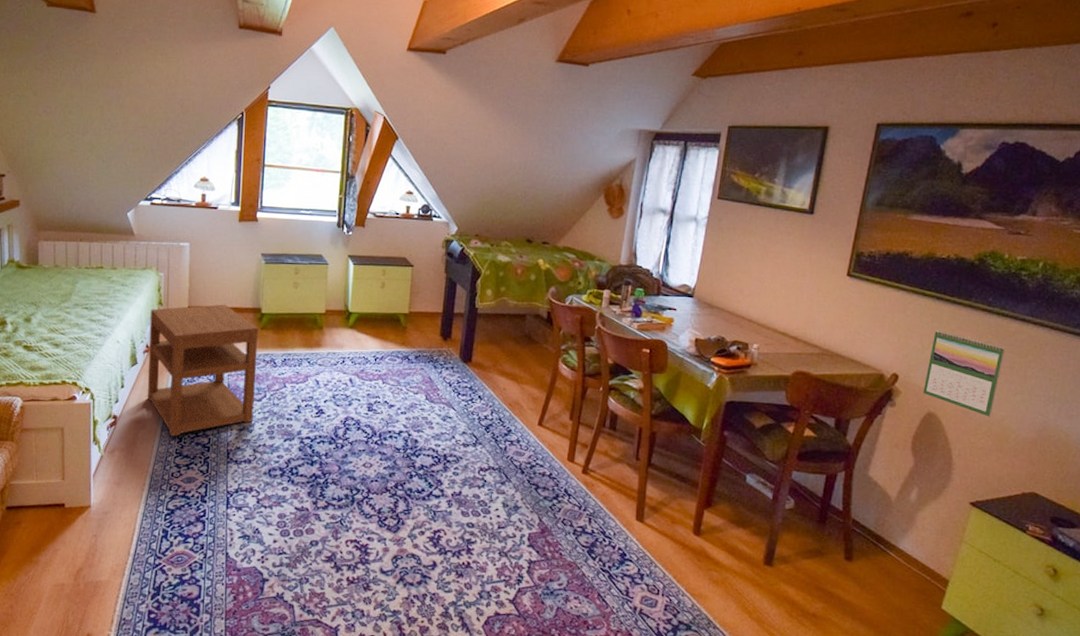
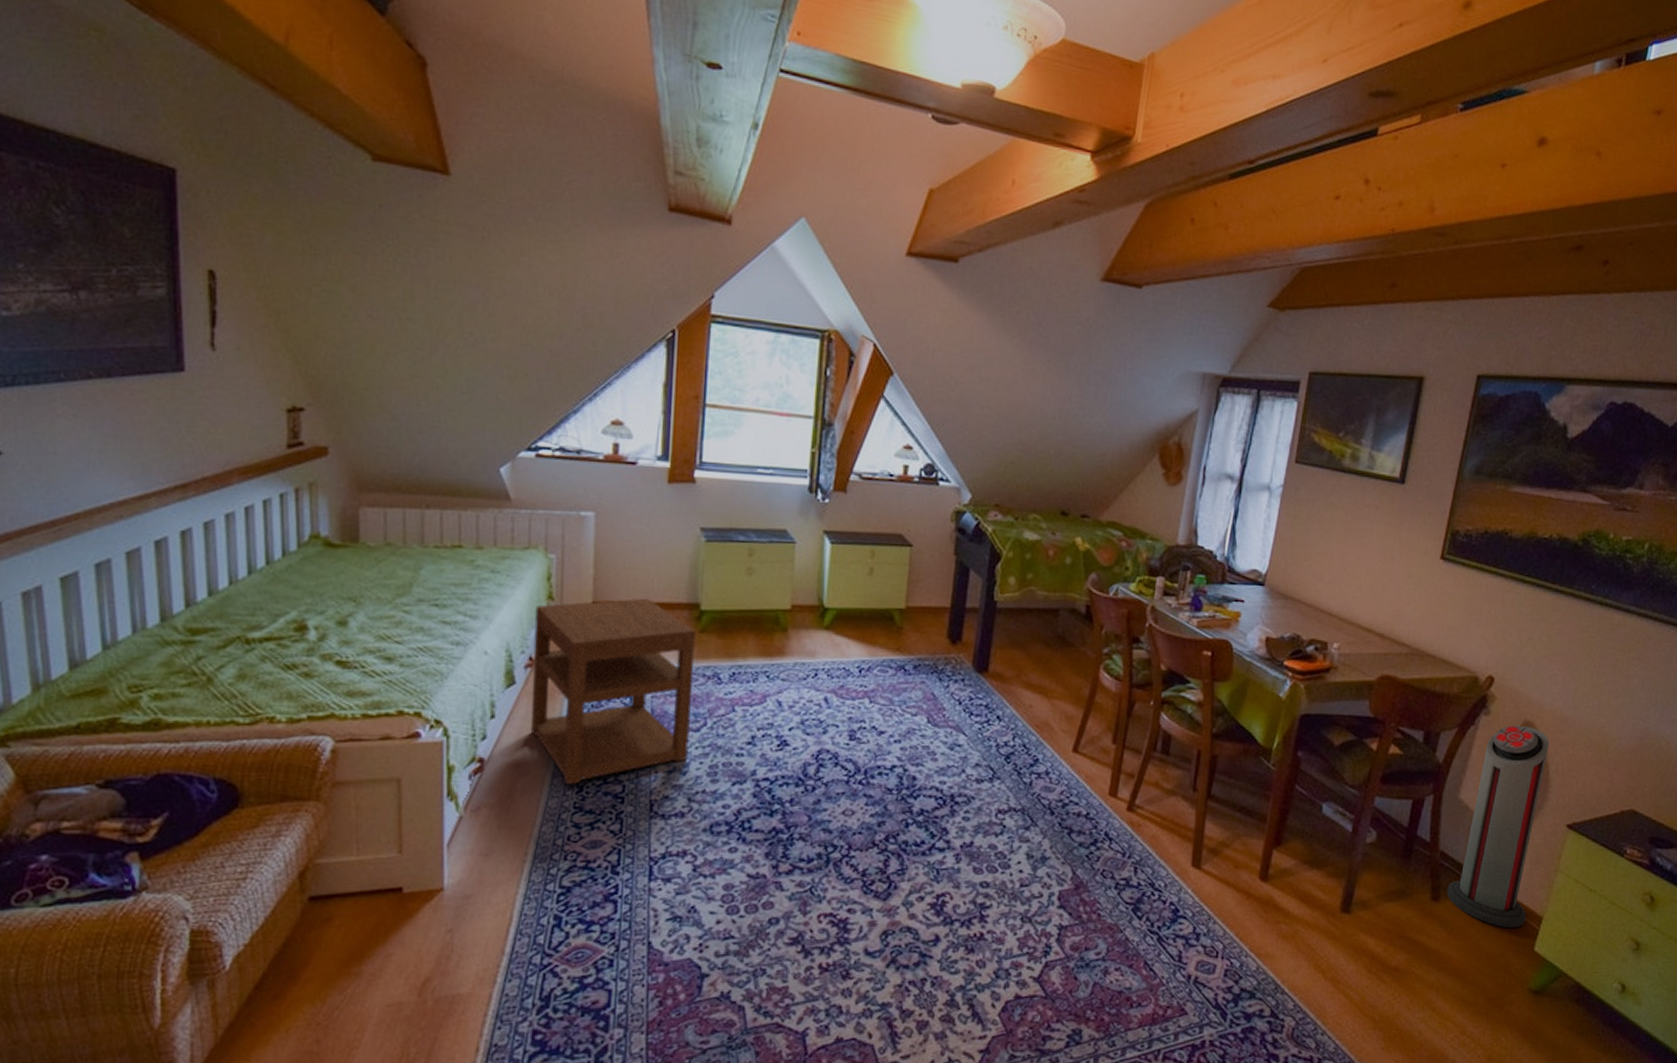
air purifier: none [859,415,952,588] -> present [1447,725,1549,929]
calendar: present [923,330,1006,417] -> none [1520,623,1608,725]

